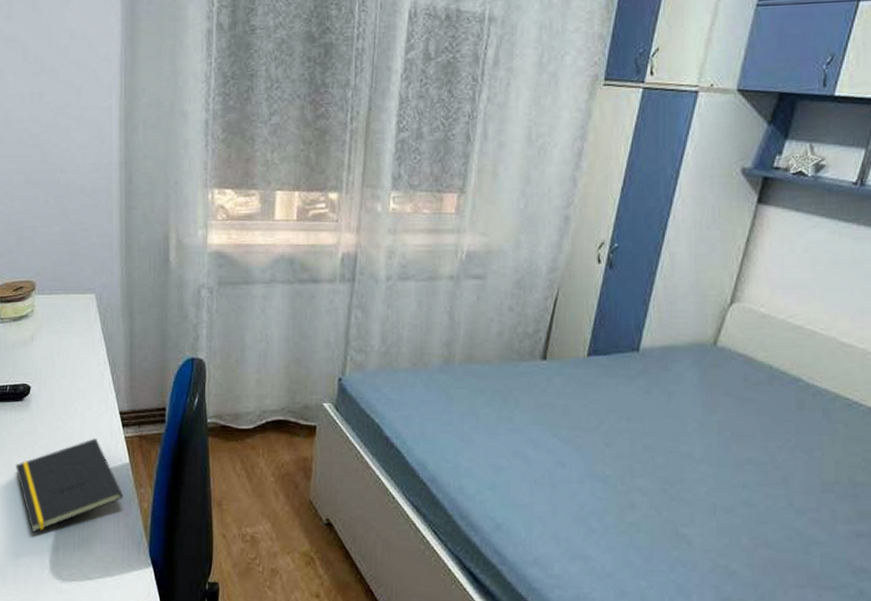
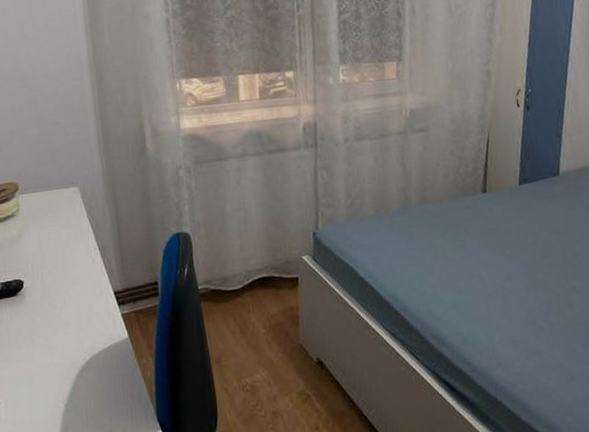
notepad: present [16,438,124,533] -> none [16,320,127,419]

